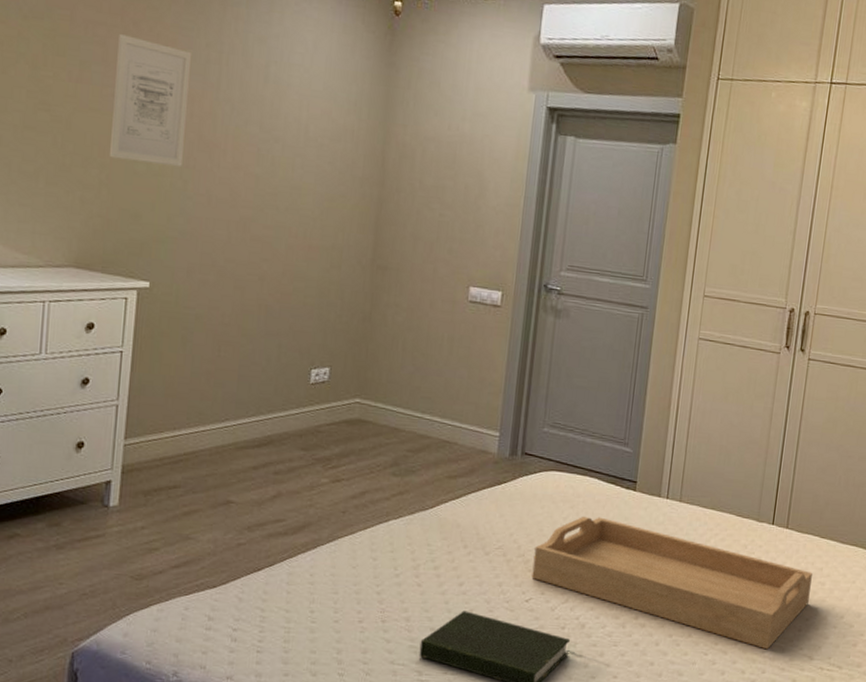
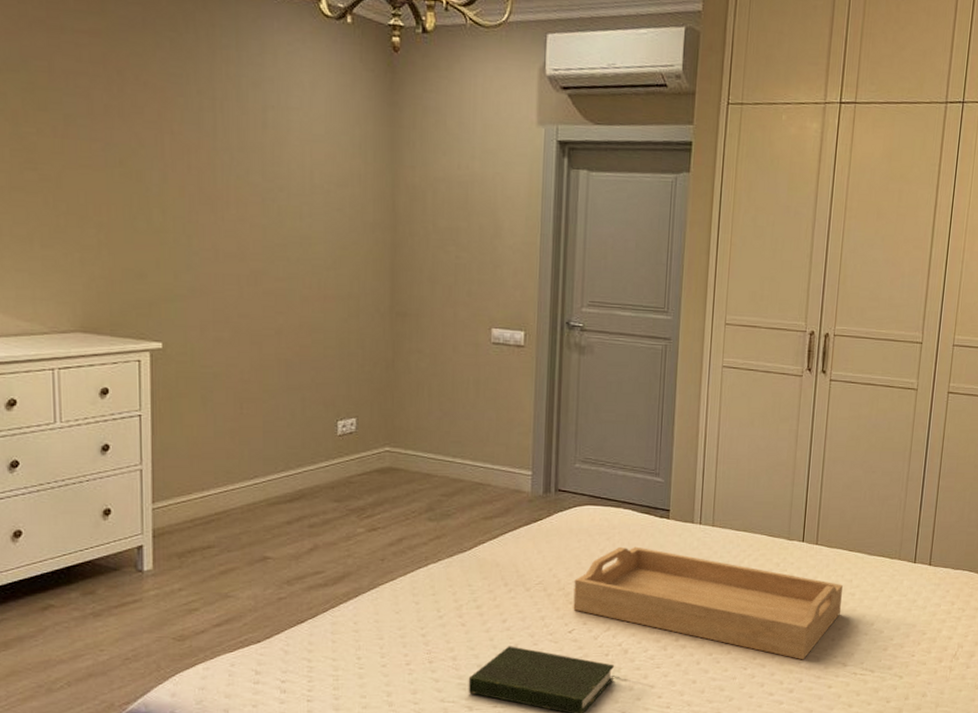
wall art: present [109,34,192,168] -> none [102,84,185,223]

